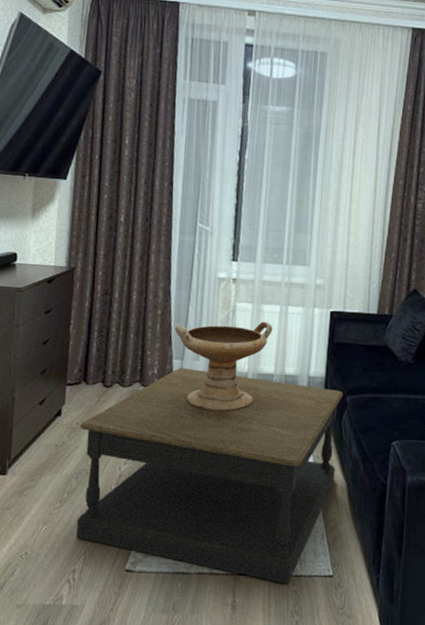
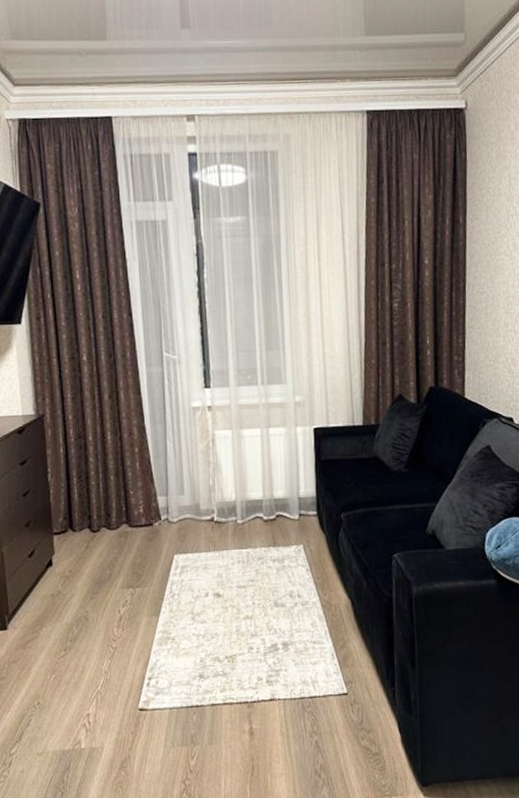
coffee table: present [76,368,344,584] -> none [73,503,338,706]
decorative bowl: present [175,322,273,411] -> none [155,447,256,543]

